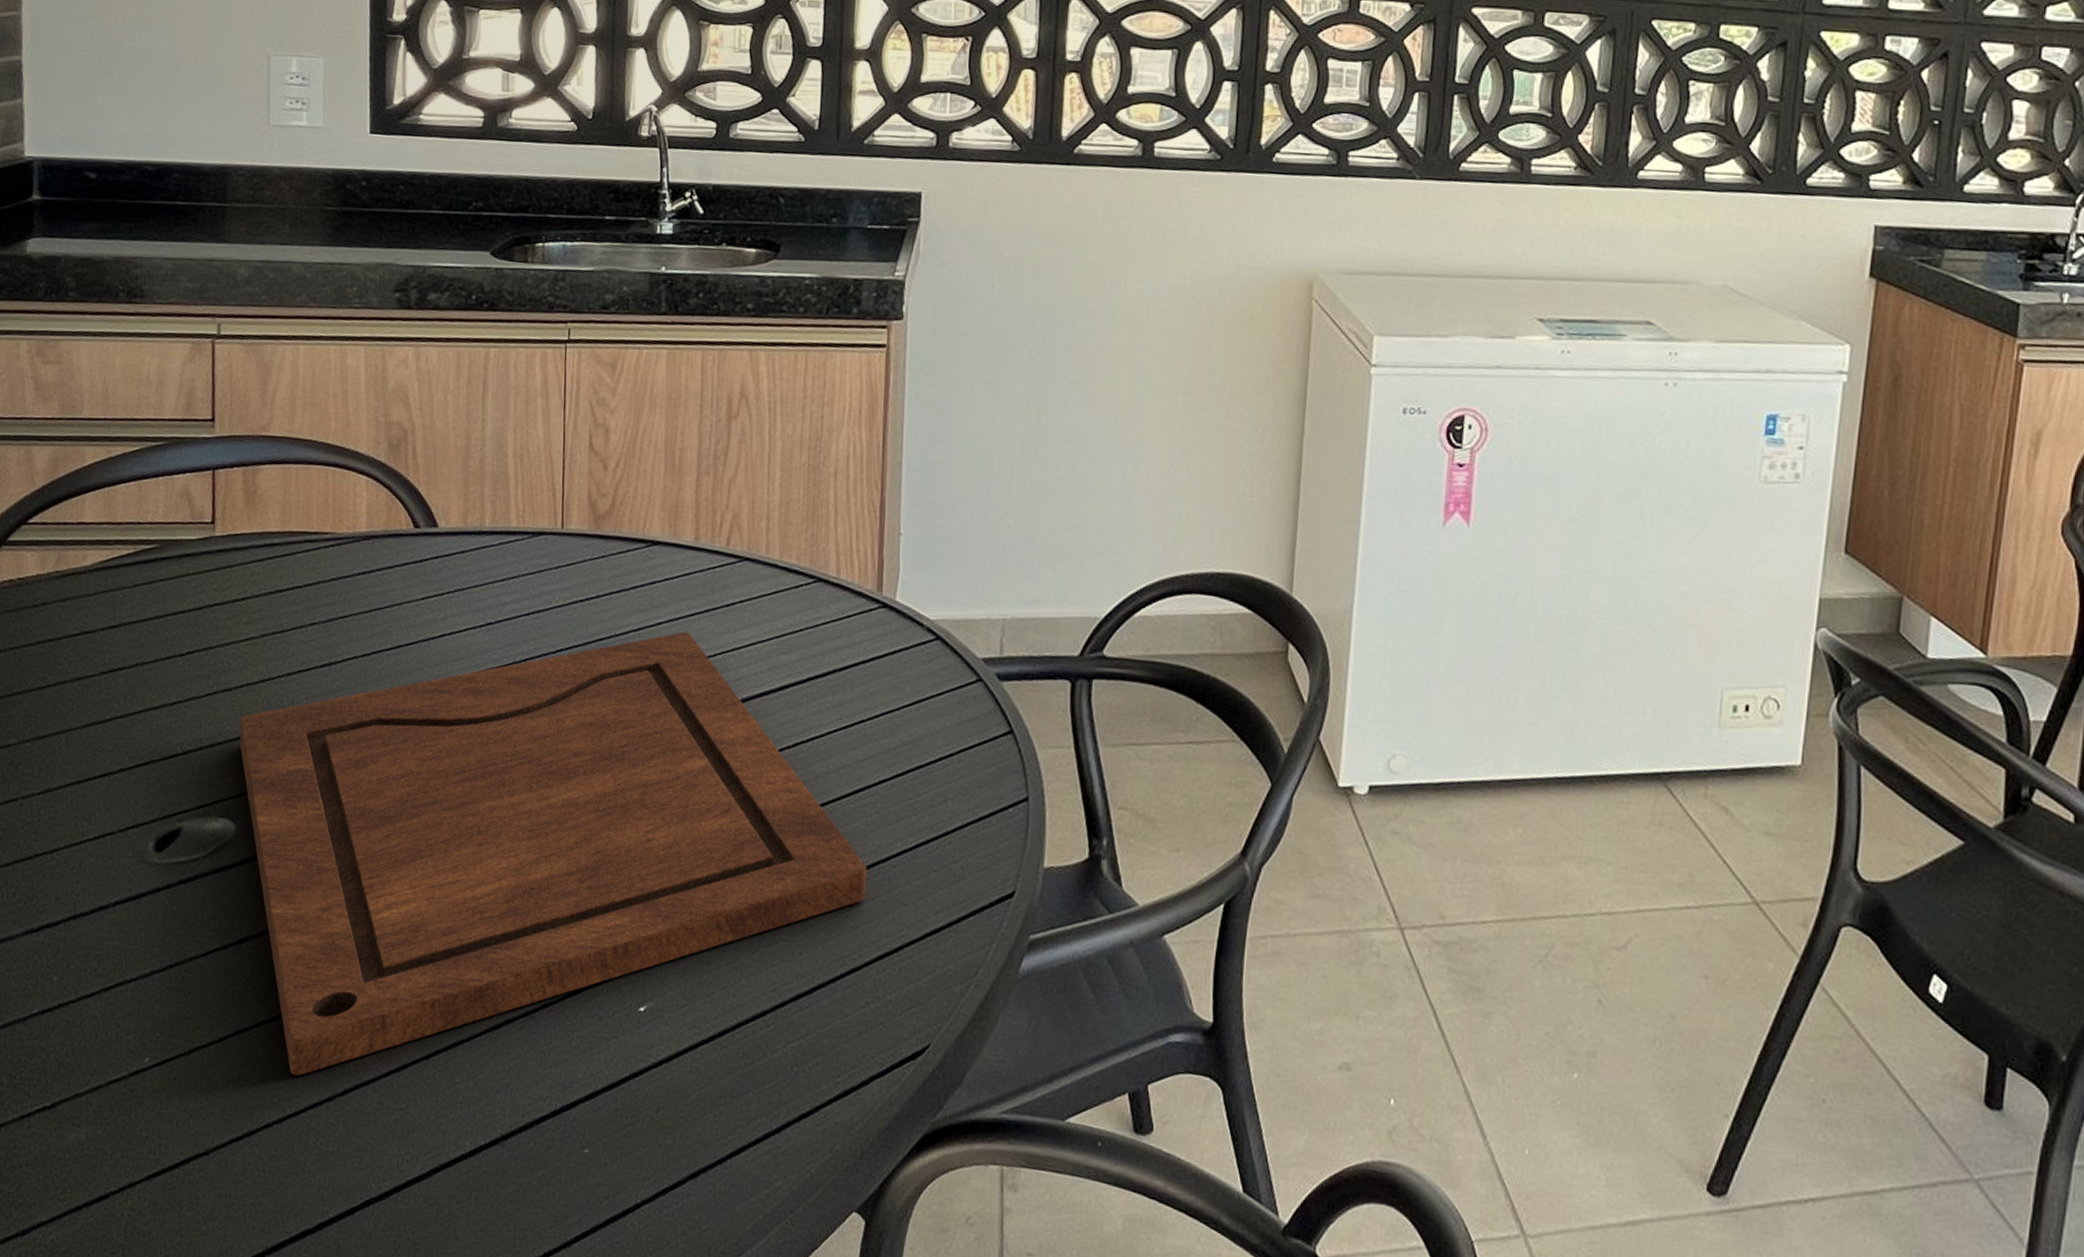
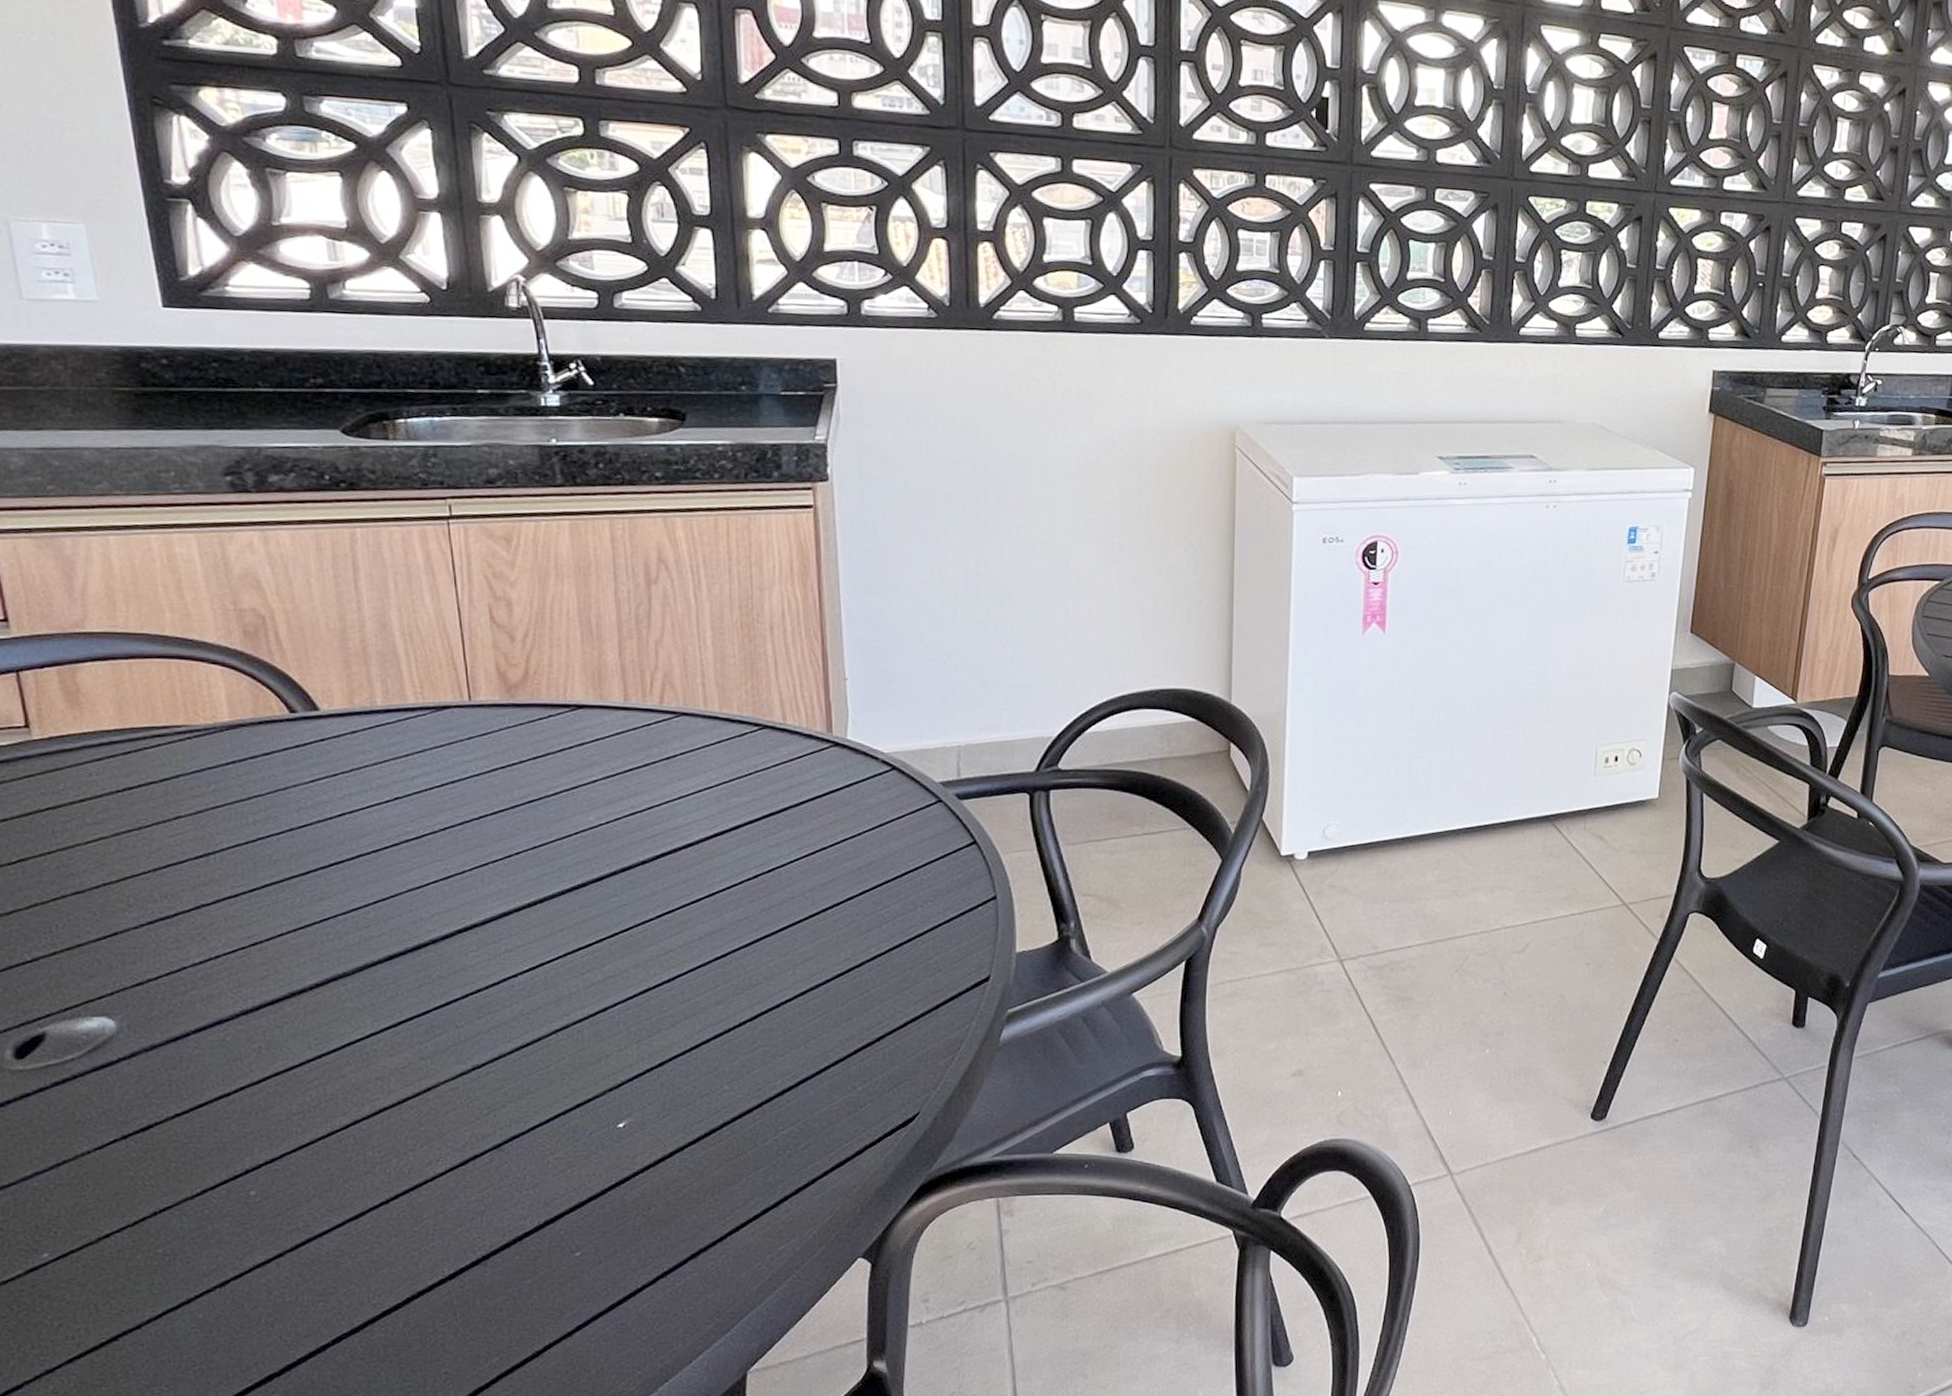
cutting board: present [239,631,867,1076] -> none [102,786,843,1242]

